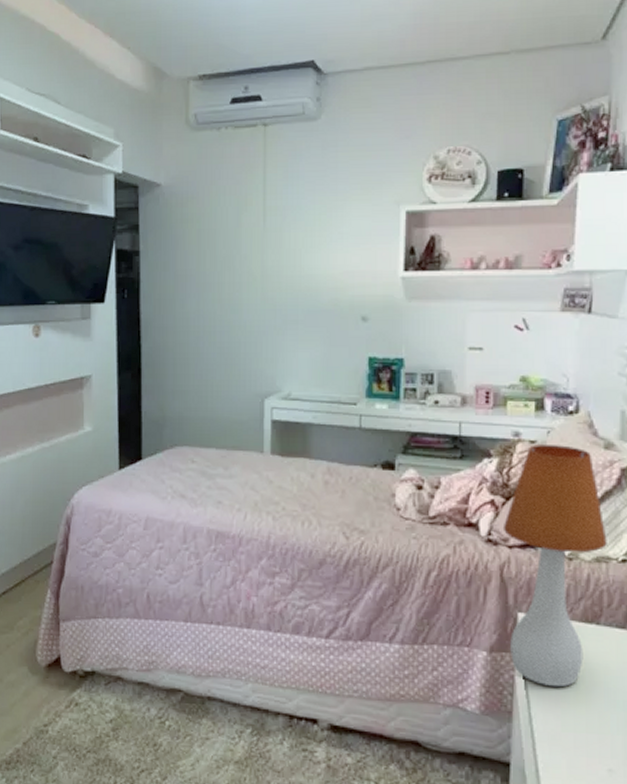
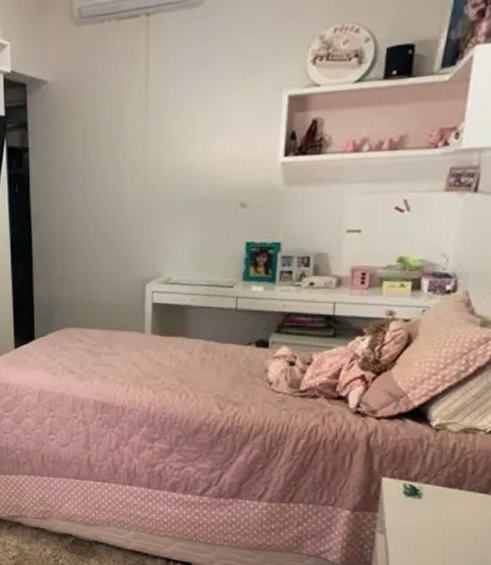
table lamp: present [502,445,607,687] -> none [371,323,476,543]

